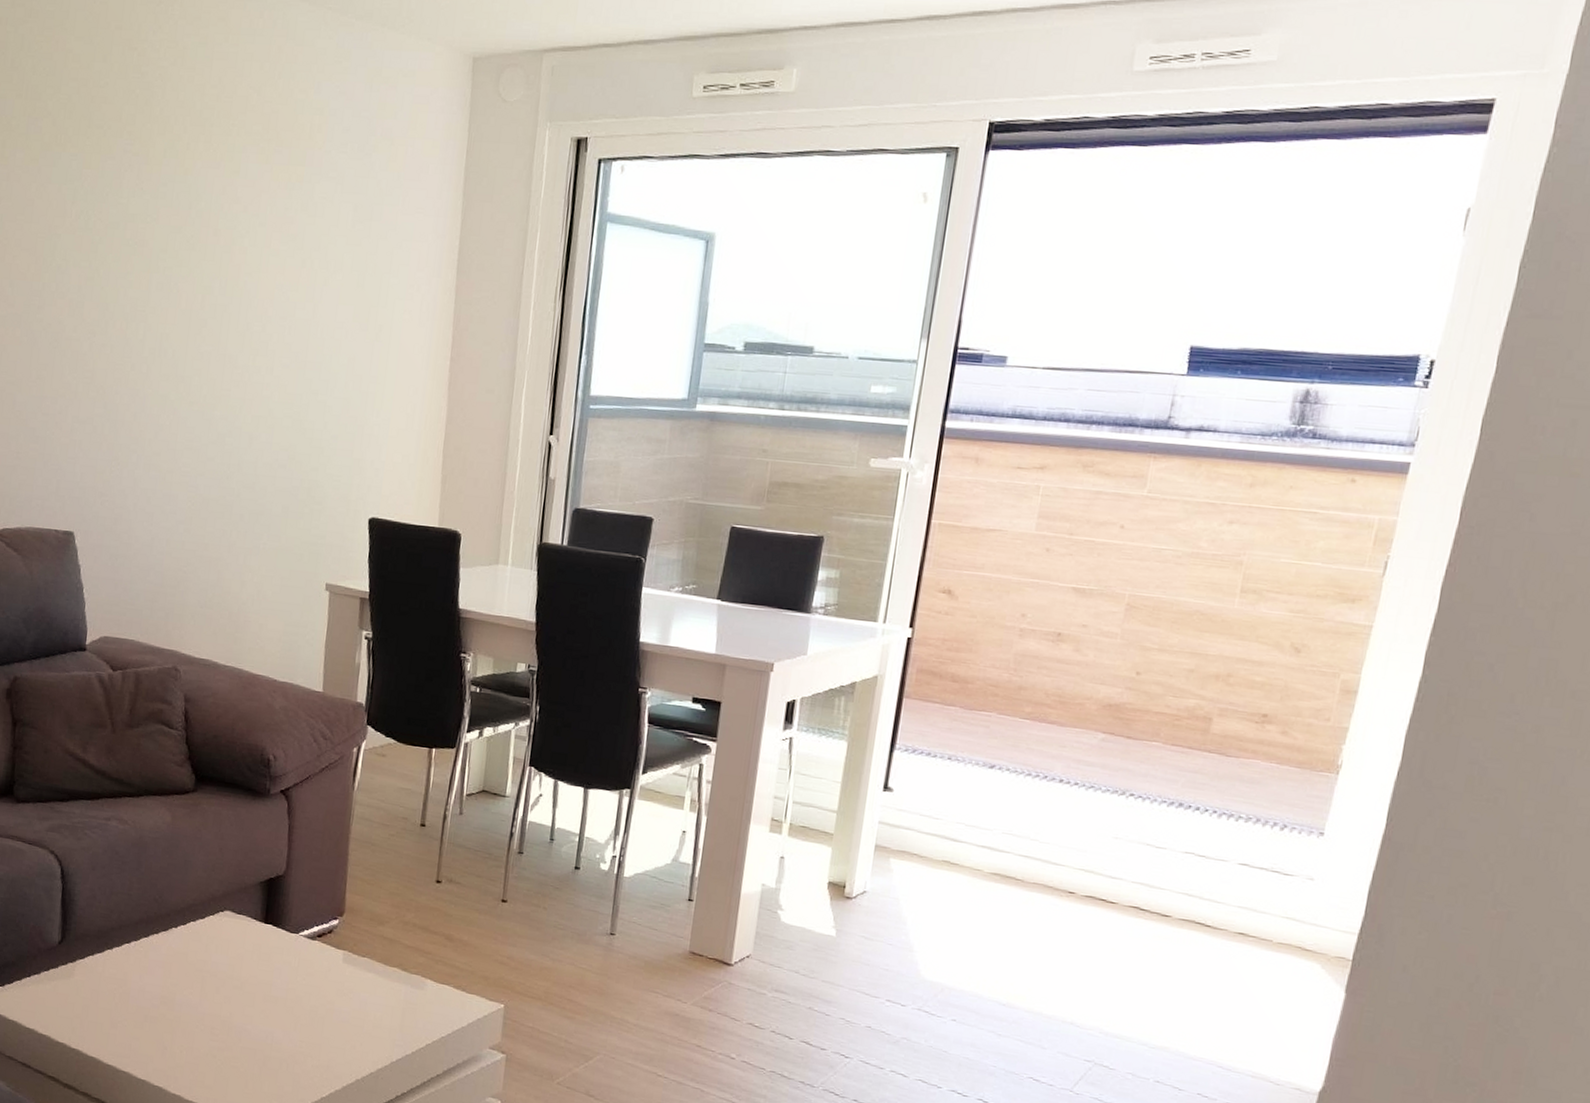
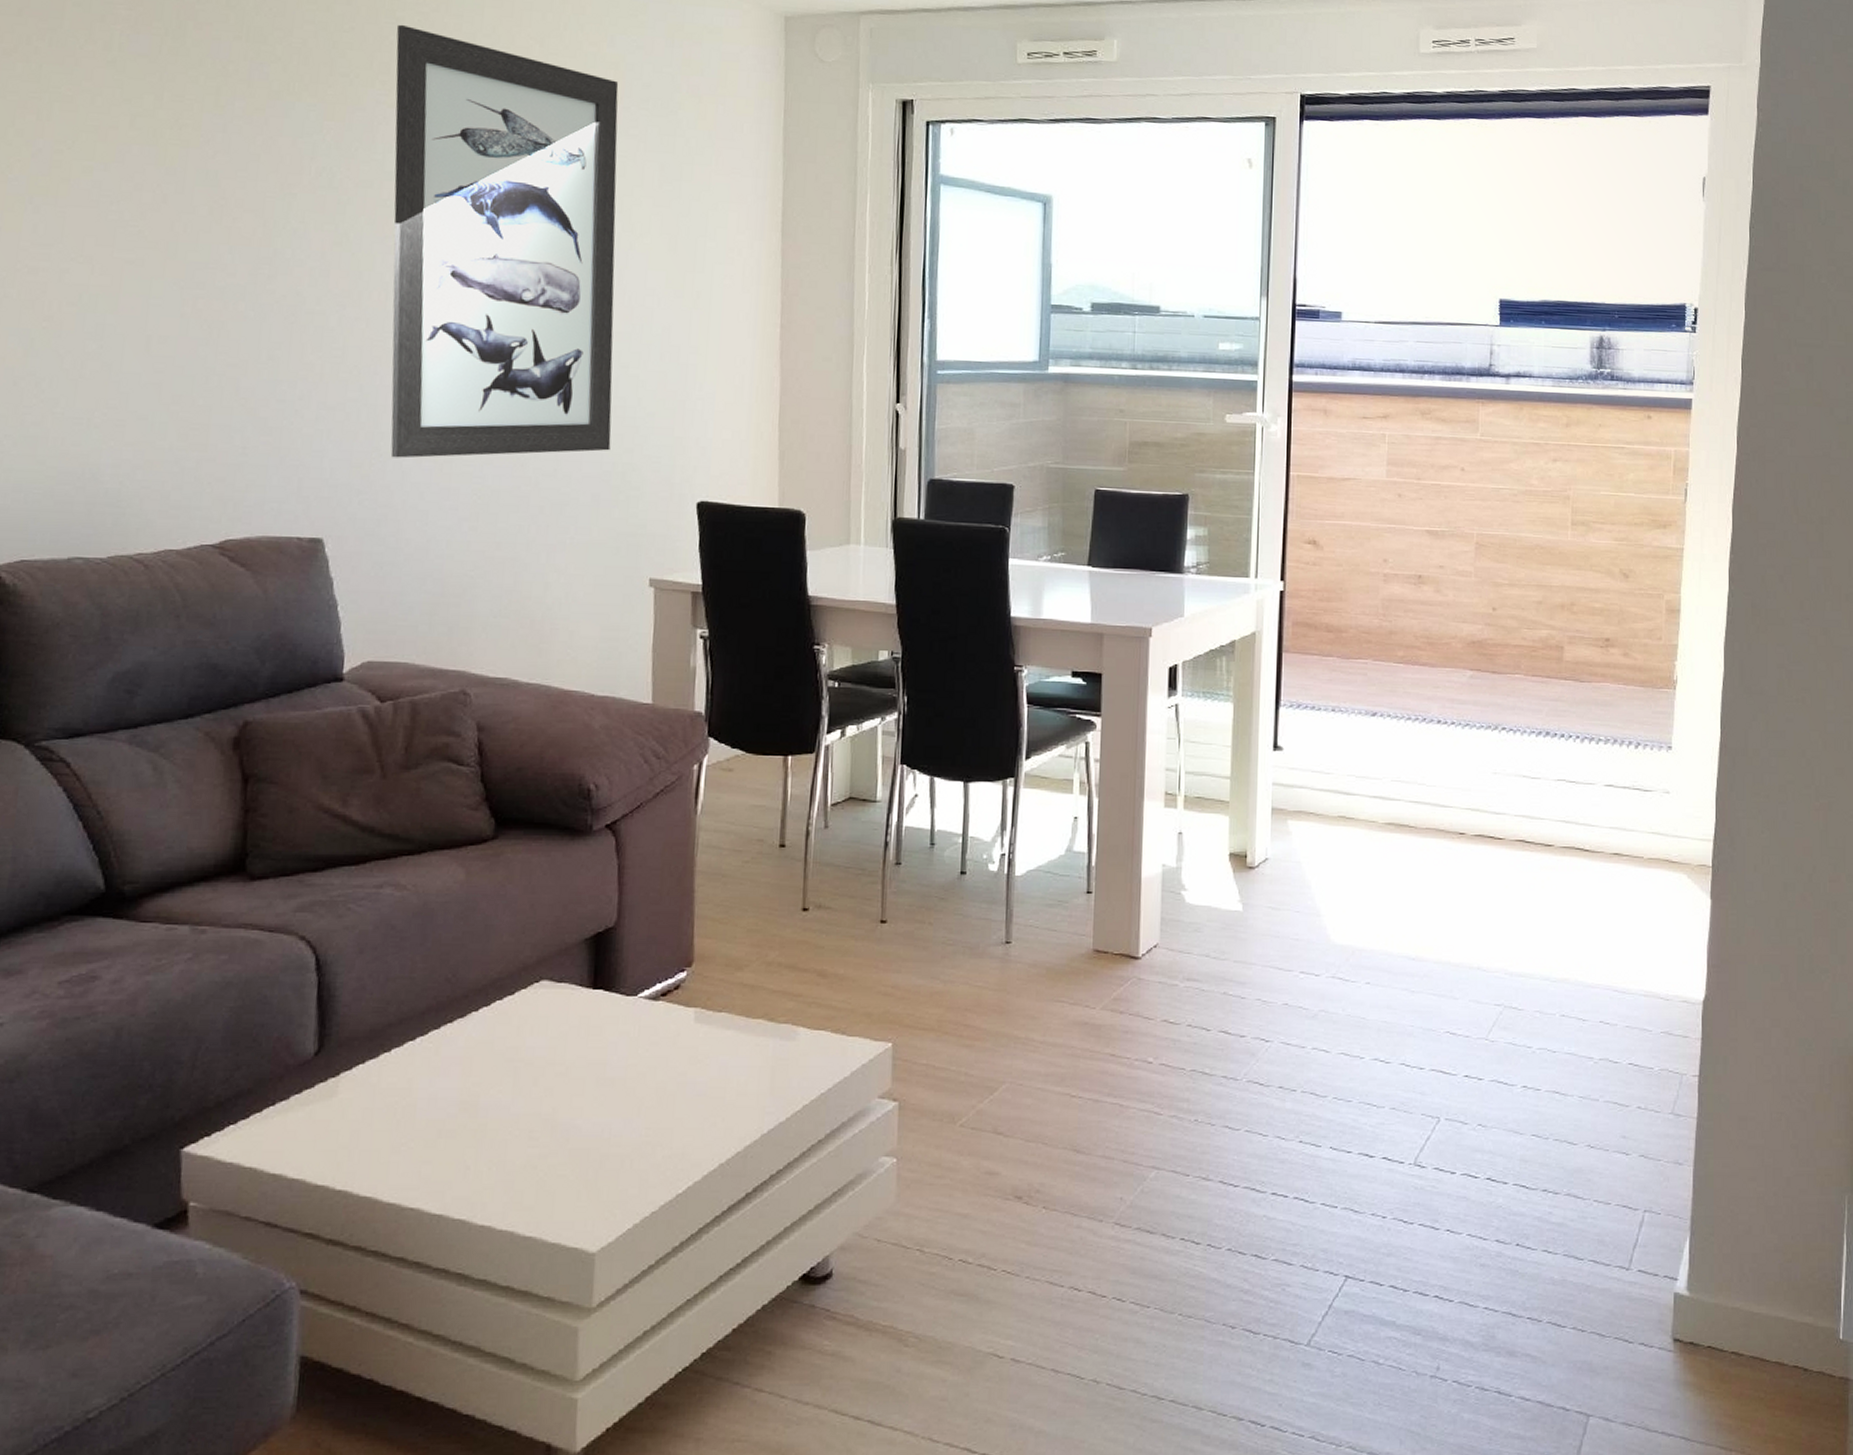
wall art: none [126,78,322,469] -> present [390,24,619,458]

